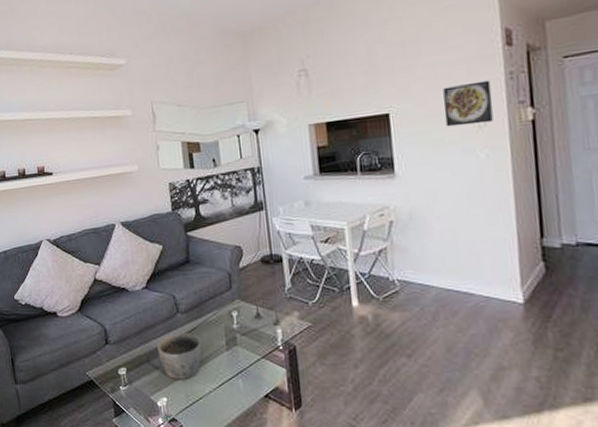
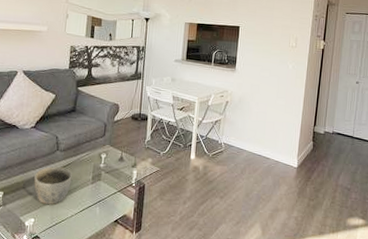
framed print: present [443,80,493,127] -> none [273,16,304,46]

